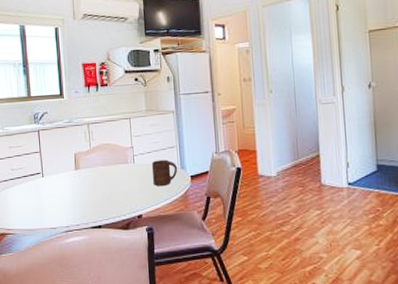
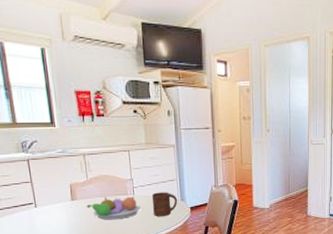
fruit bowl: none [89,165,141,190] -> present [87,196,142,220]

